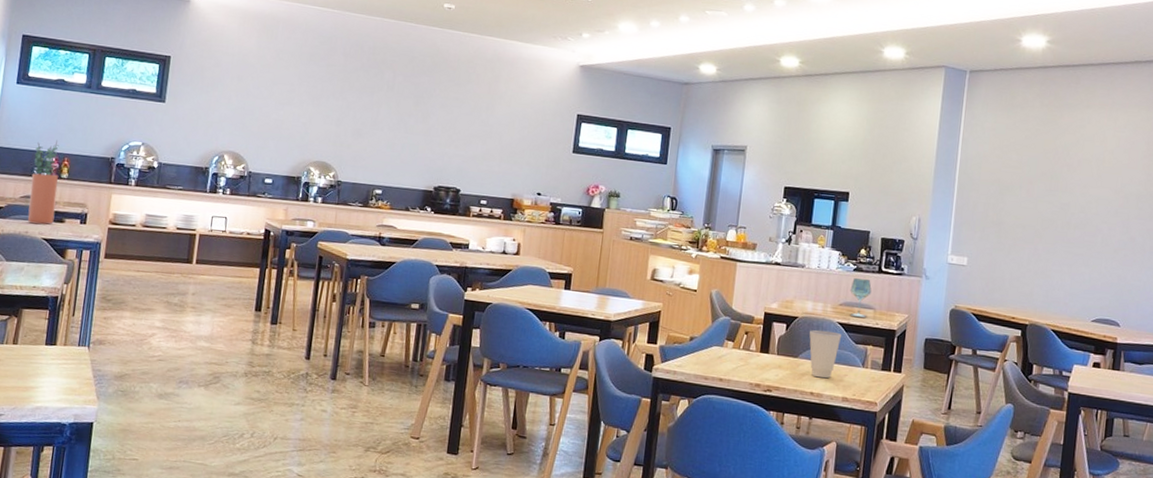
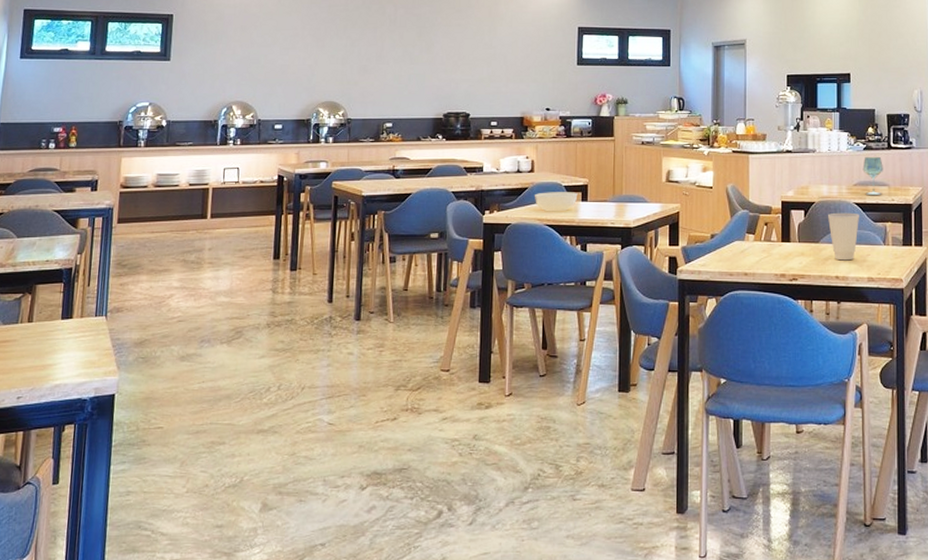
vase: present [27,140,59,225] -> none [37,110,67,197]
bowl: none [517,276,562,298] -> present [534,192,578,212]

